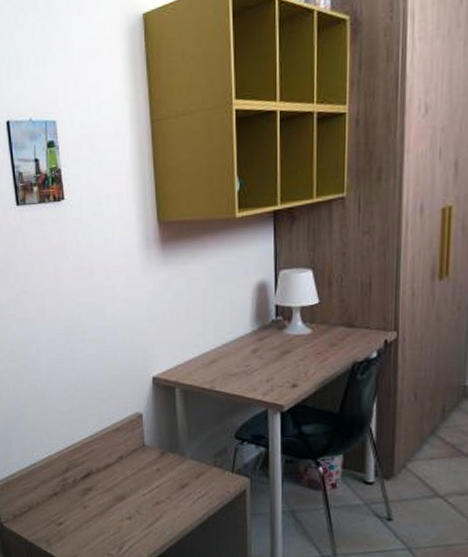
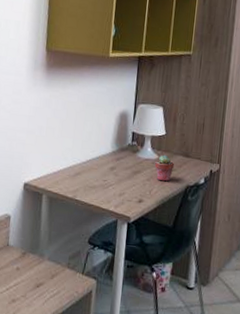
potted succulent: none [309,328,335,360] -> present [155,154,175,182]

